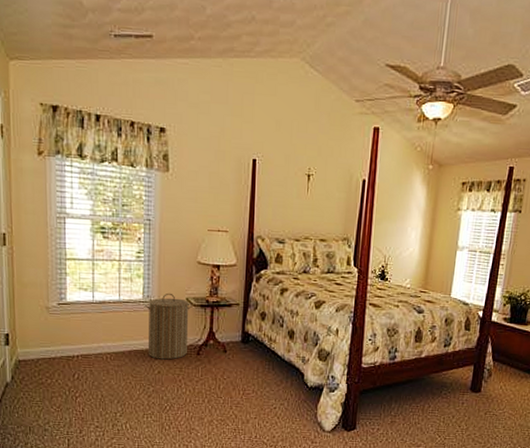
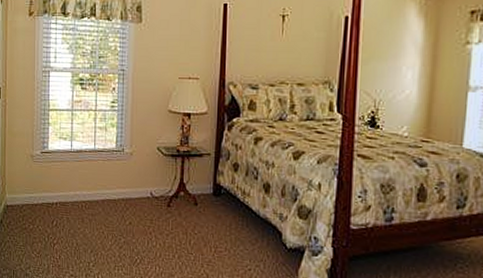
laundry hamper: present [145,292,193,360] -> none [118,142,164,211]

